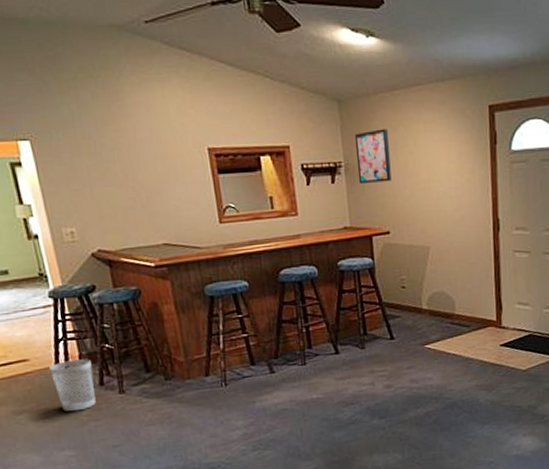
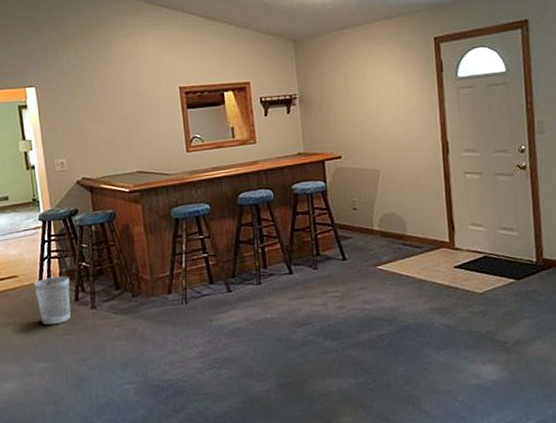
wall art: present [355,128,392,183] -> none [309,63,343,113]

